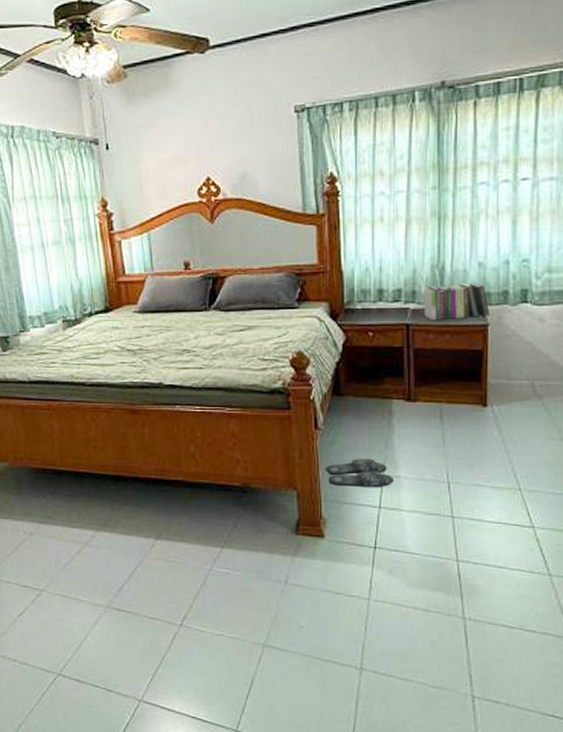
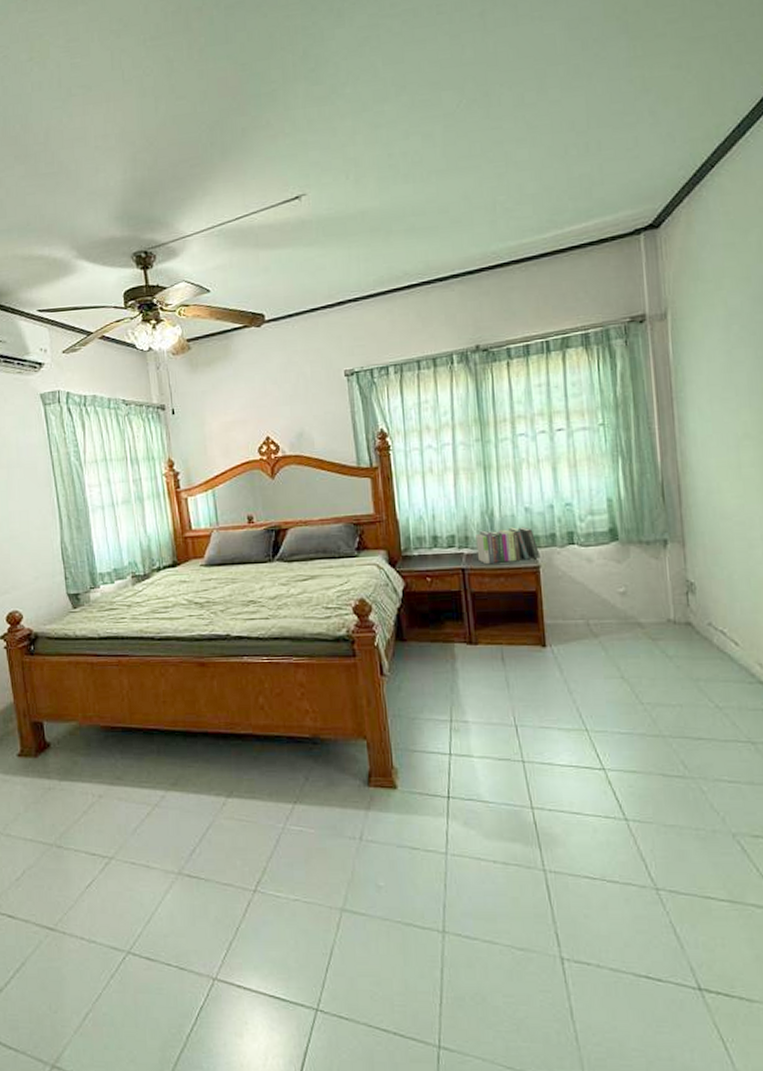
slippers: present [324,458,393,487] -> none [393,704,462,733]

